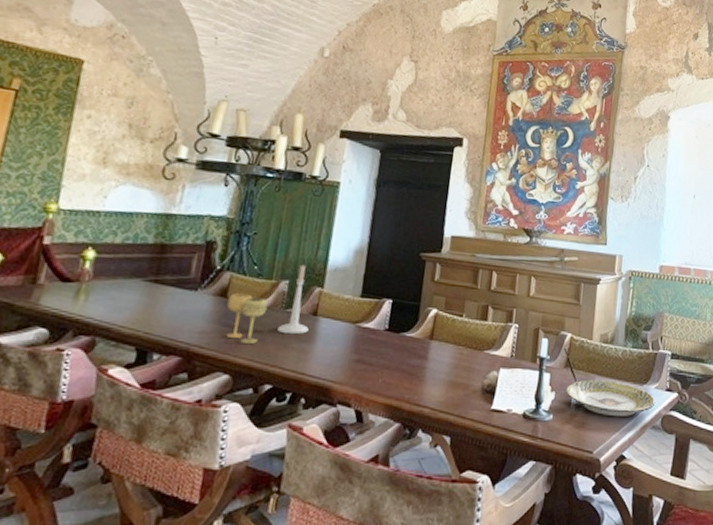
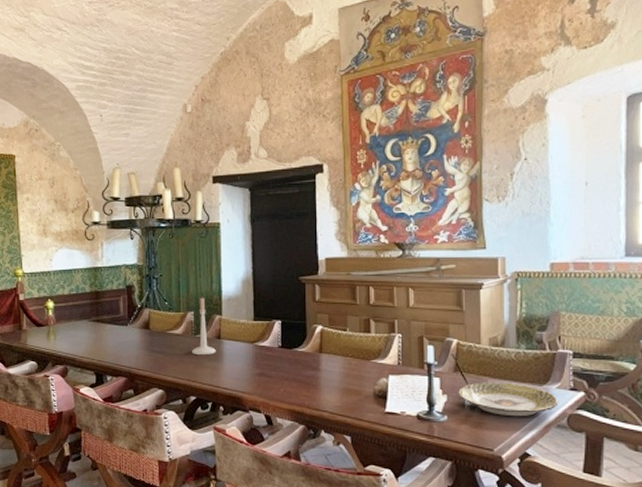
goblet: present [226,293,268,344] -> none [150,325,182,364]

